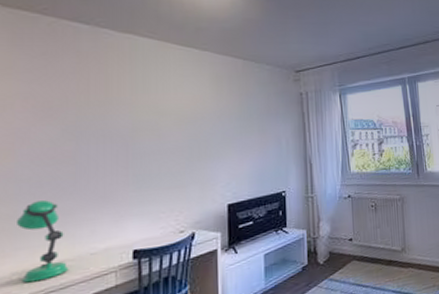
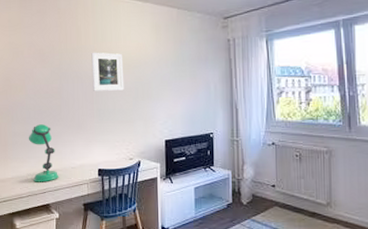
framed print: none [127,105,174,153] -> present [91,52,124,91]

